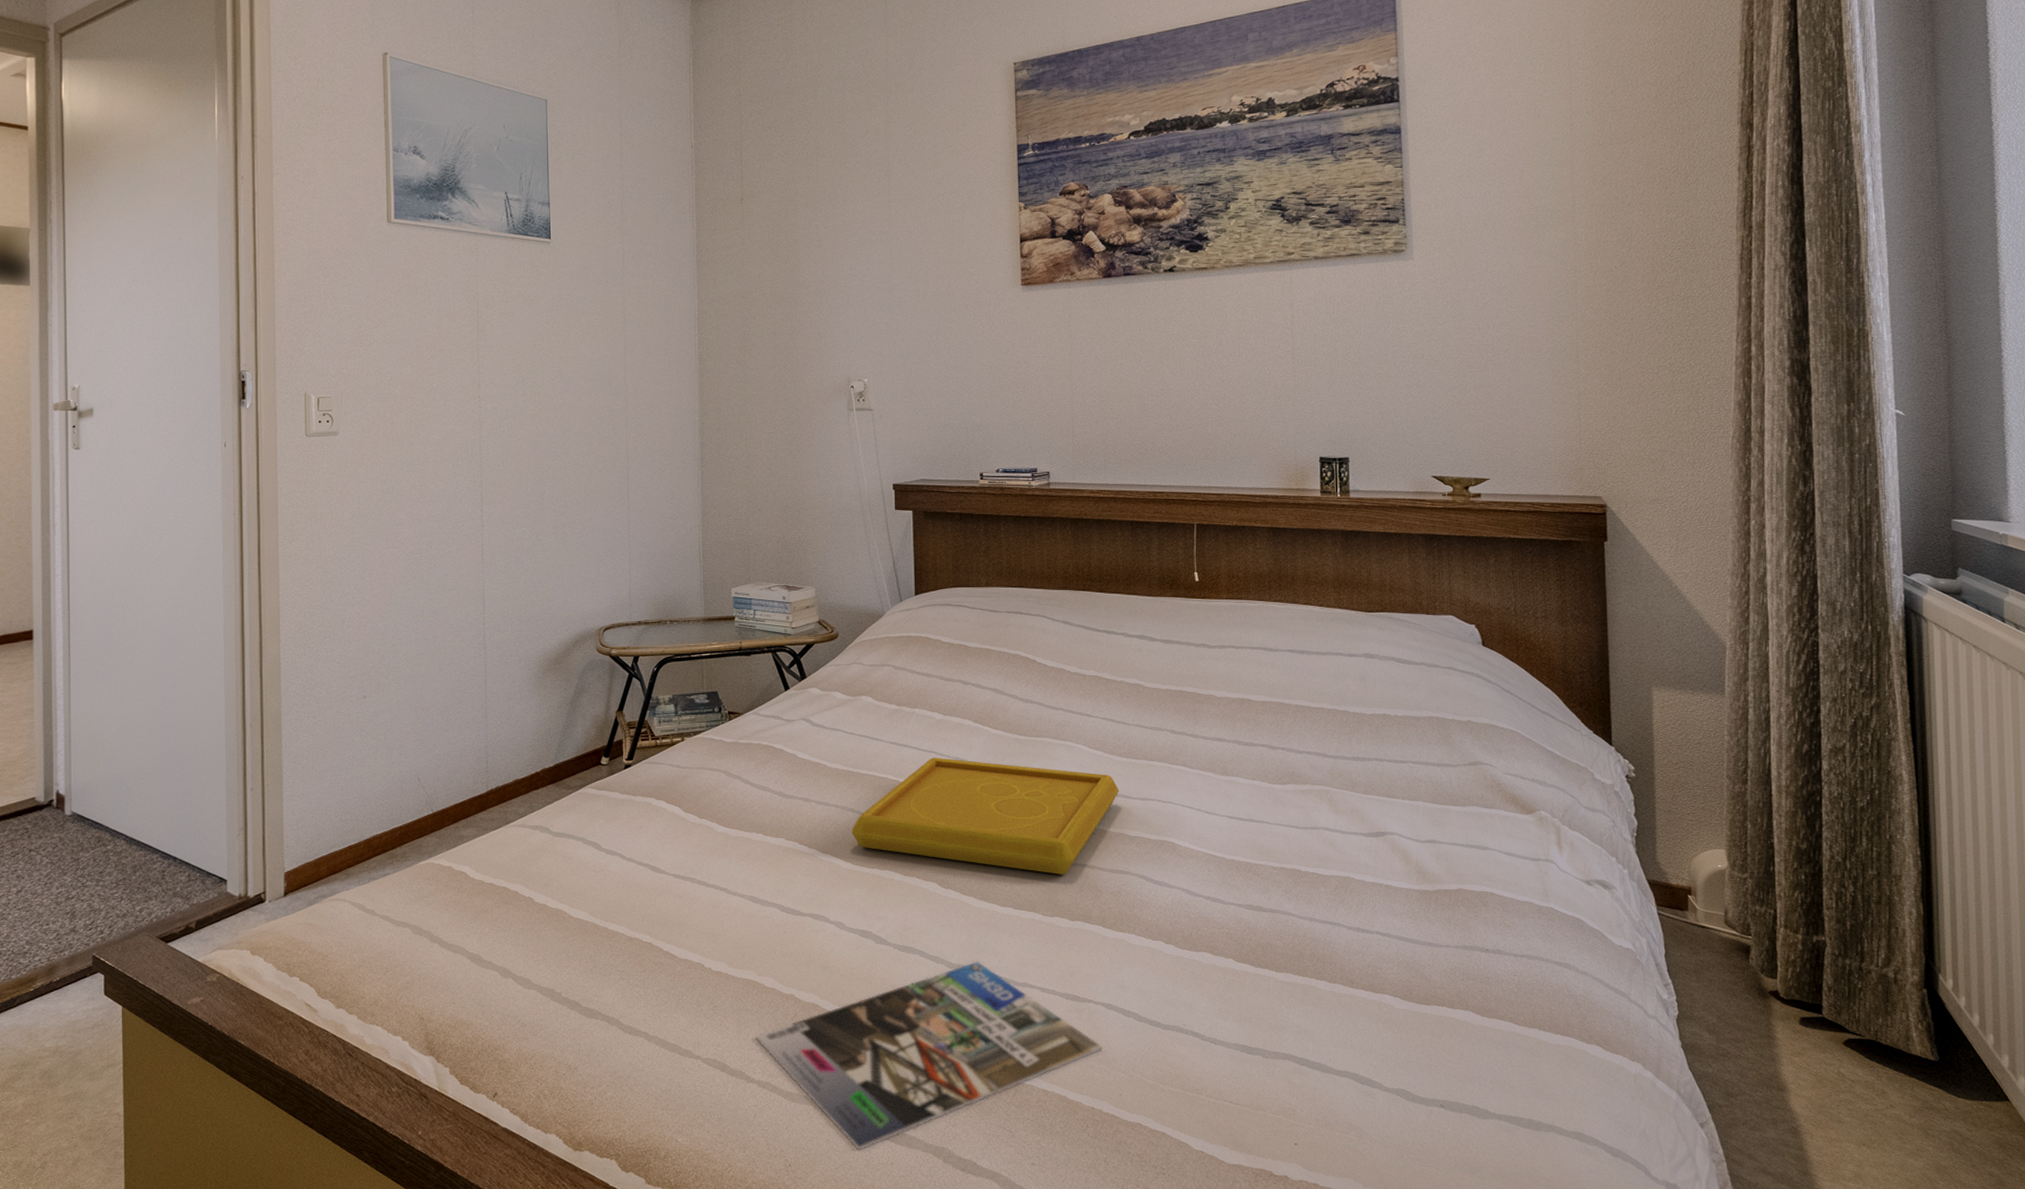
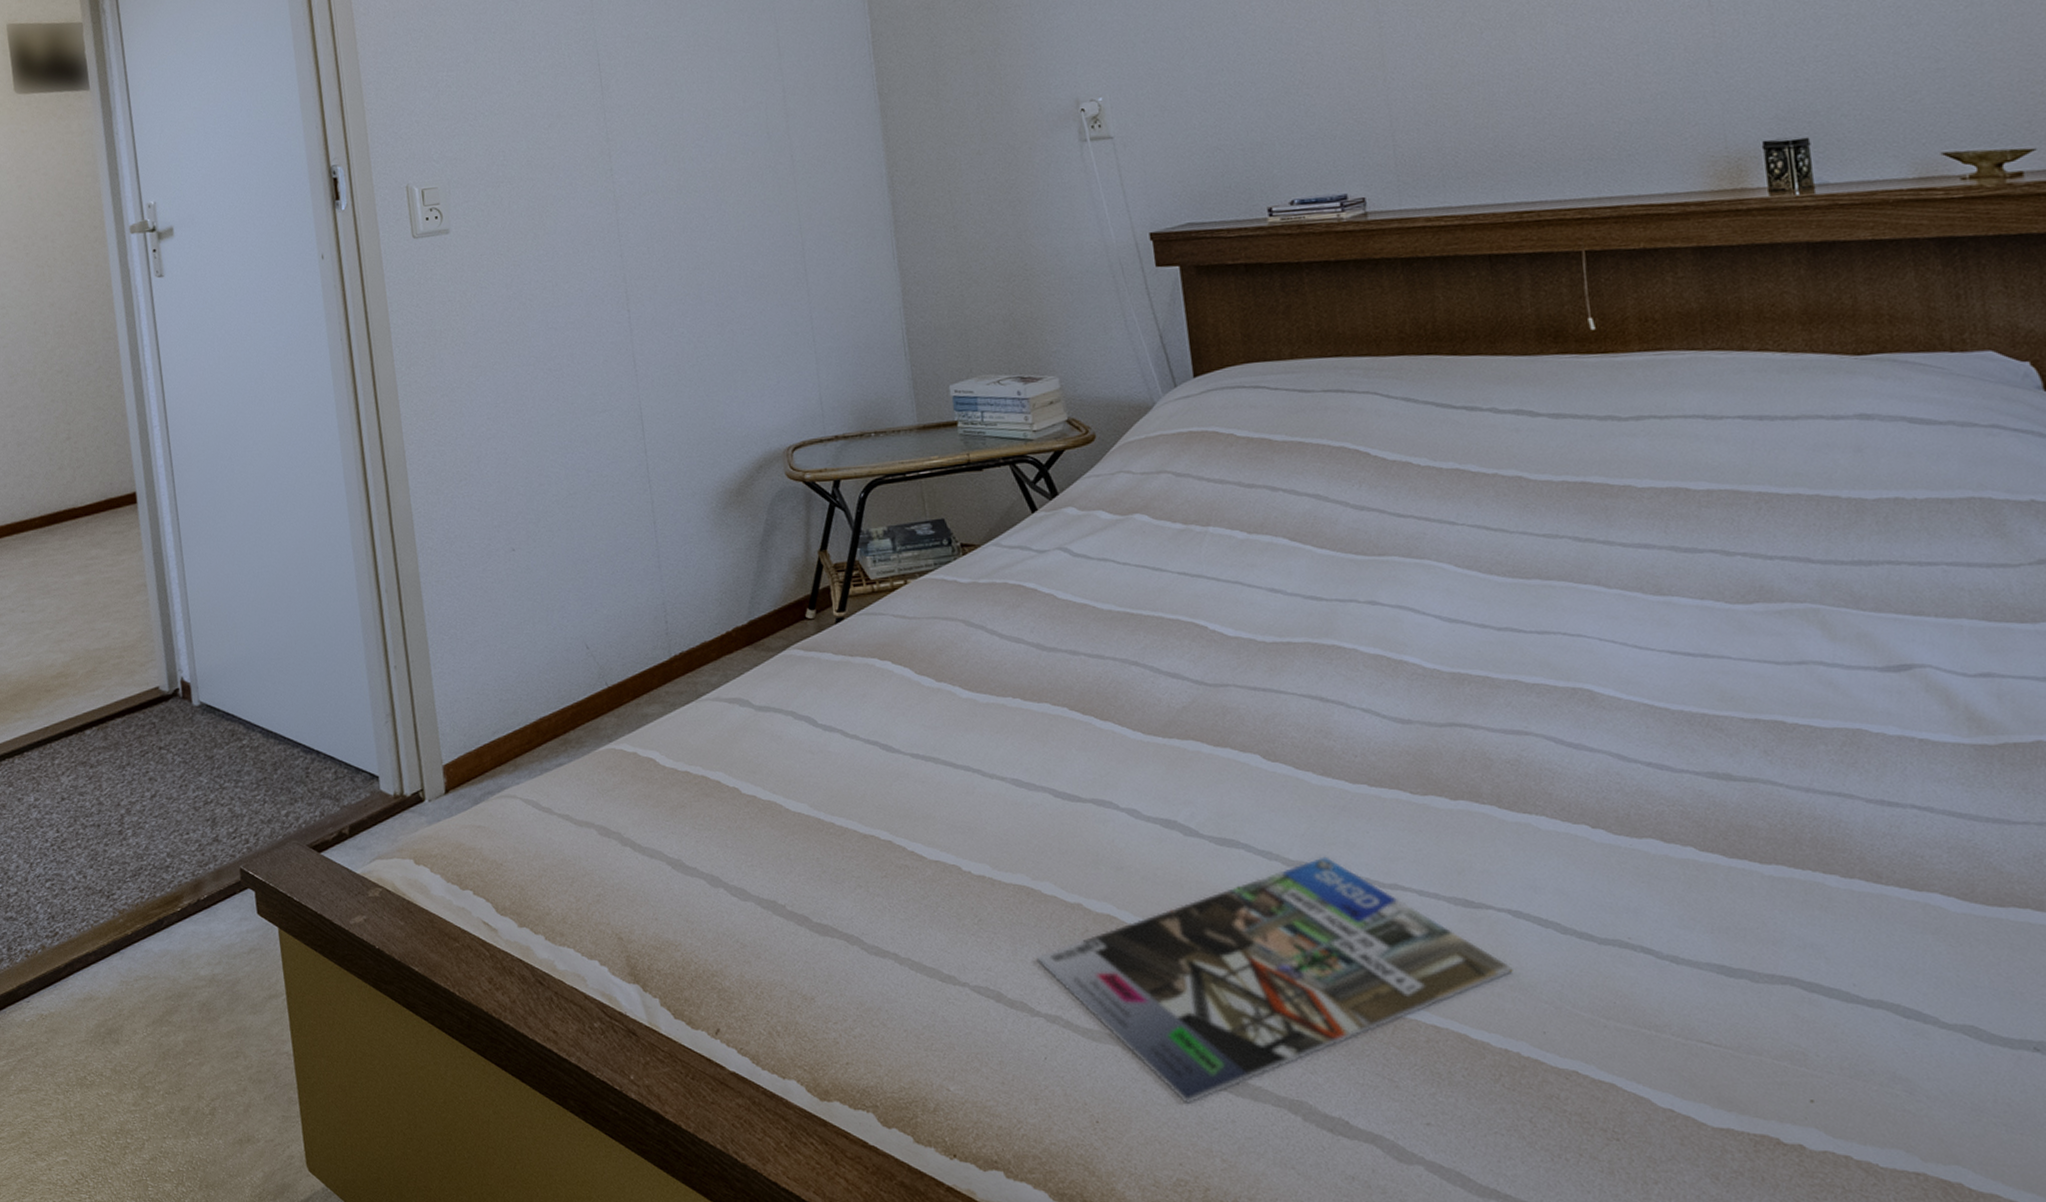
serving tray: present [851,757,1119,874] -> none [1137,589,1506,739]

